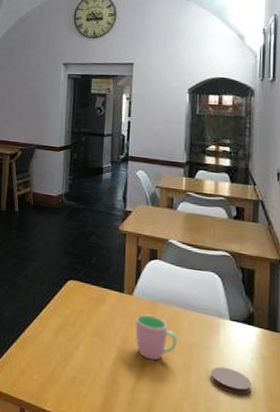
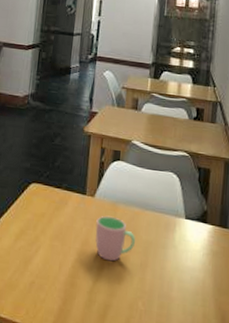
coaster: present [211,366,251,395] -> none [165,264,202,290]

